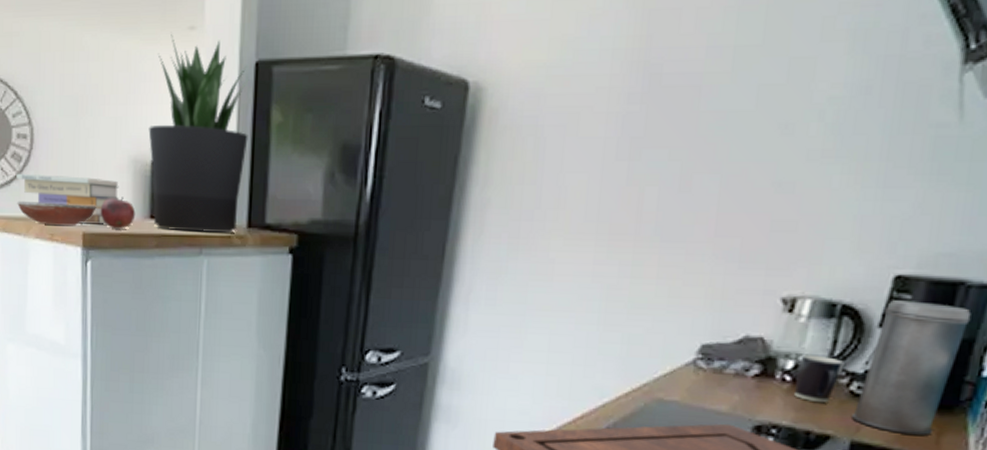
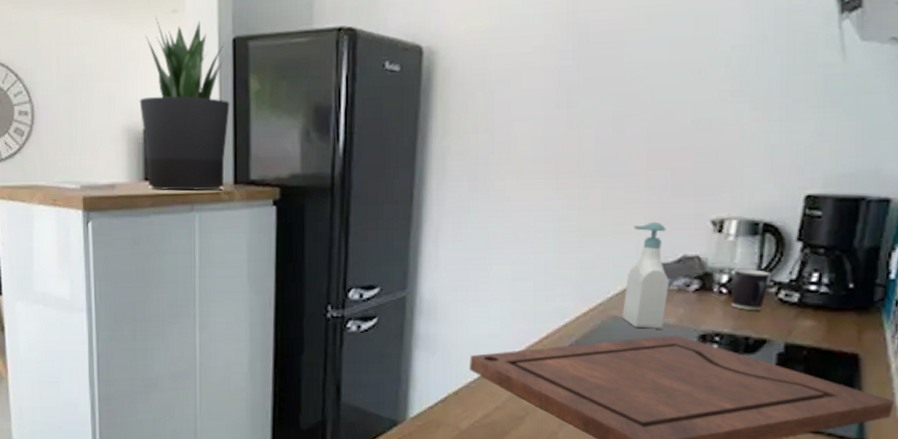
books: present [16,173,119,224] -> none [19,146,115,189]
decorative bowl: present [17,200,96,226] -> none [21,171,95,192]
fruit: present [100,197,136,229] -> none [98,162,131,192]
soap bottle: none [669,295,729,416] -> present [622,221,669,329]
canister: present [850,300,972,437] -> none [782,216,874,335]

